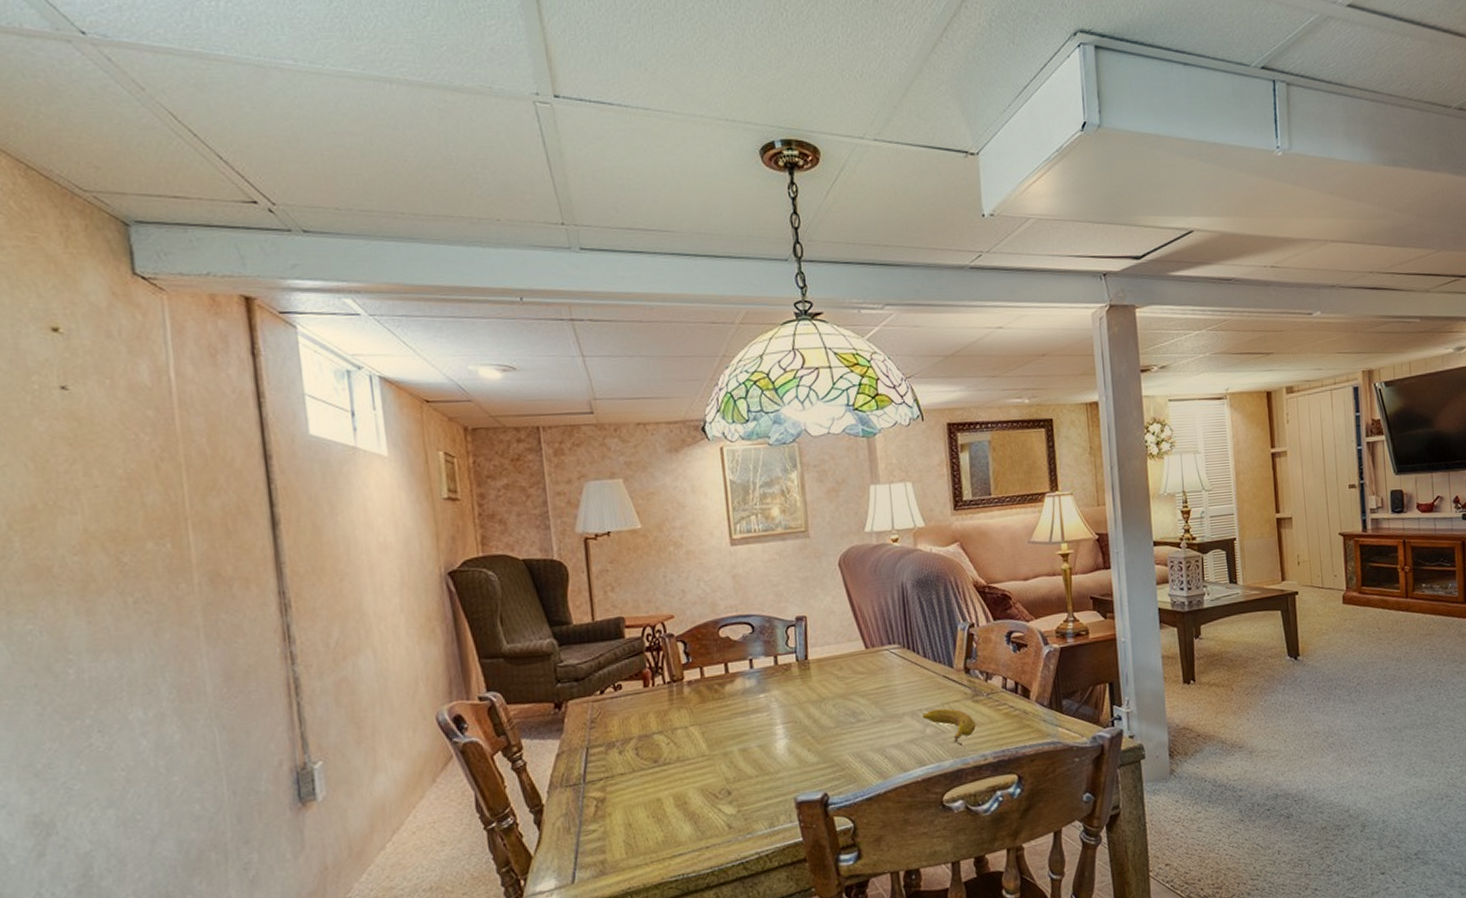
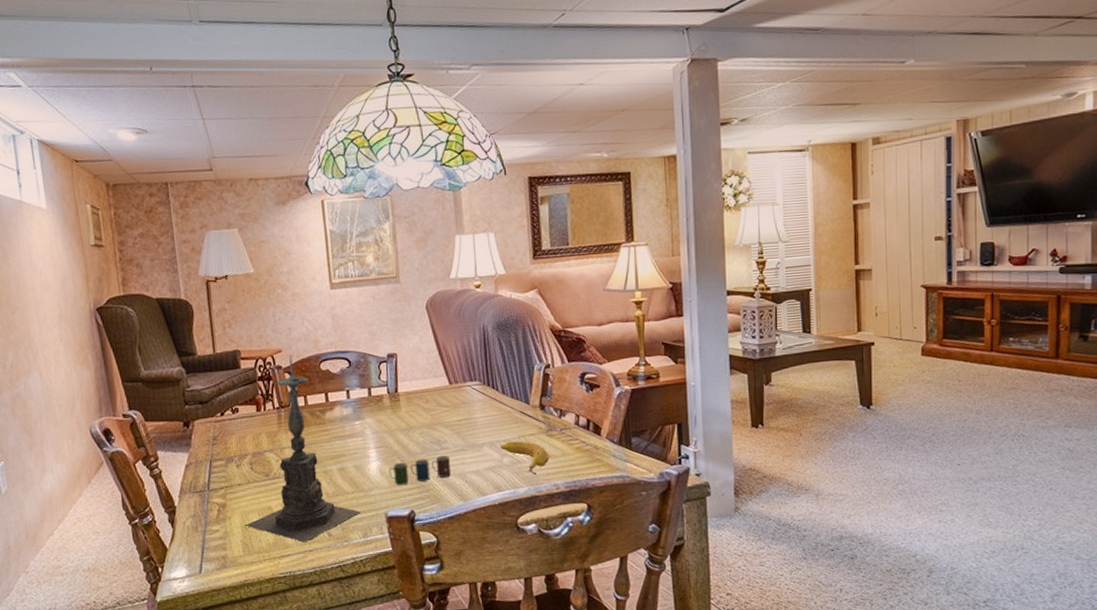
candle holder: none [627,620,767,838] -> present [244,354,361,543]
cup: none [798,728,868,766] -> present [388,456,451,486]

